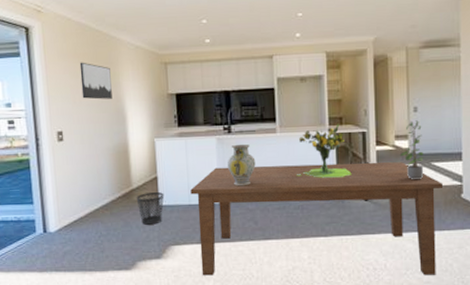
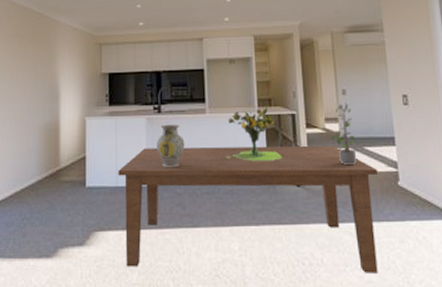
wall art: present [79,62,112,100] -> none [19,42,48,78]
wastebasket: present [136,191,165,225] -> none [63,172,92,208]

